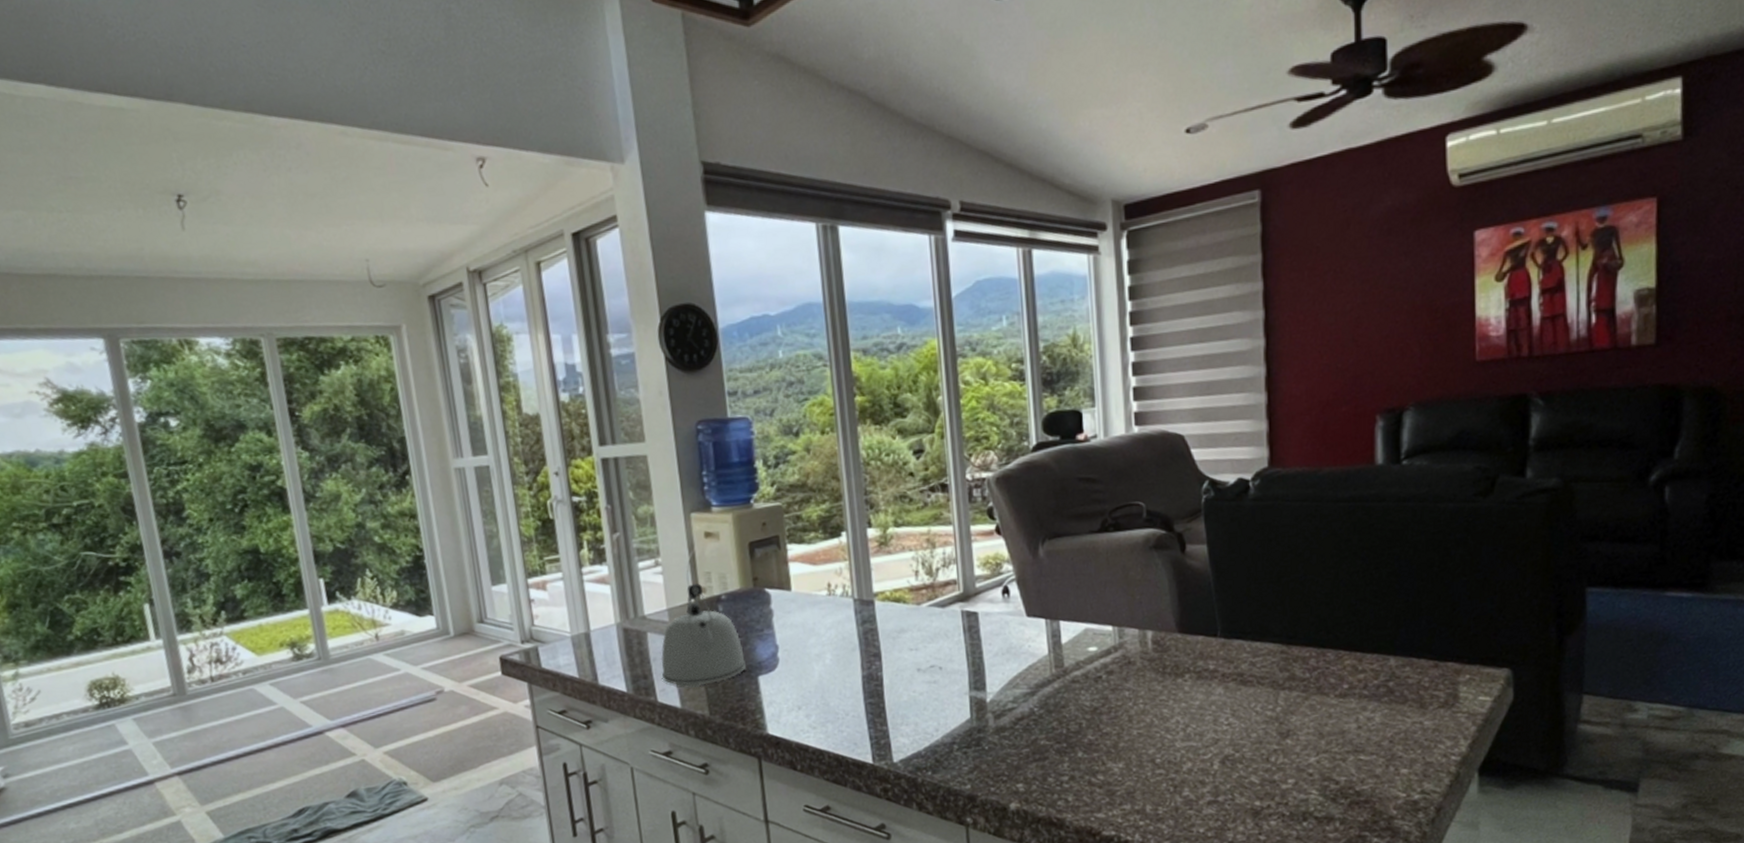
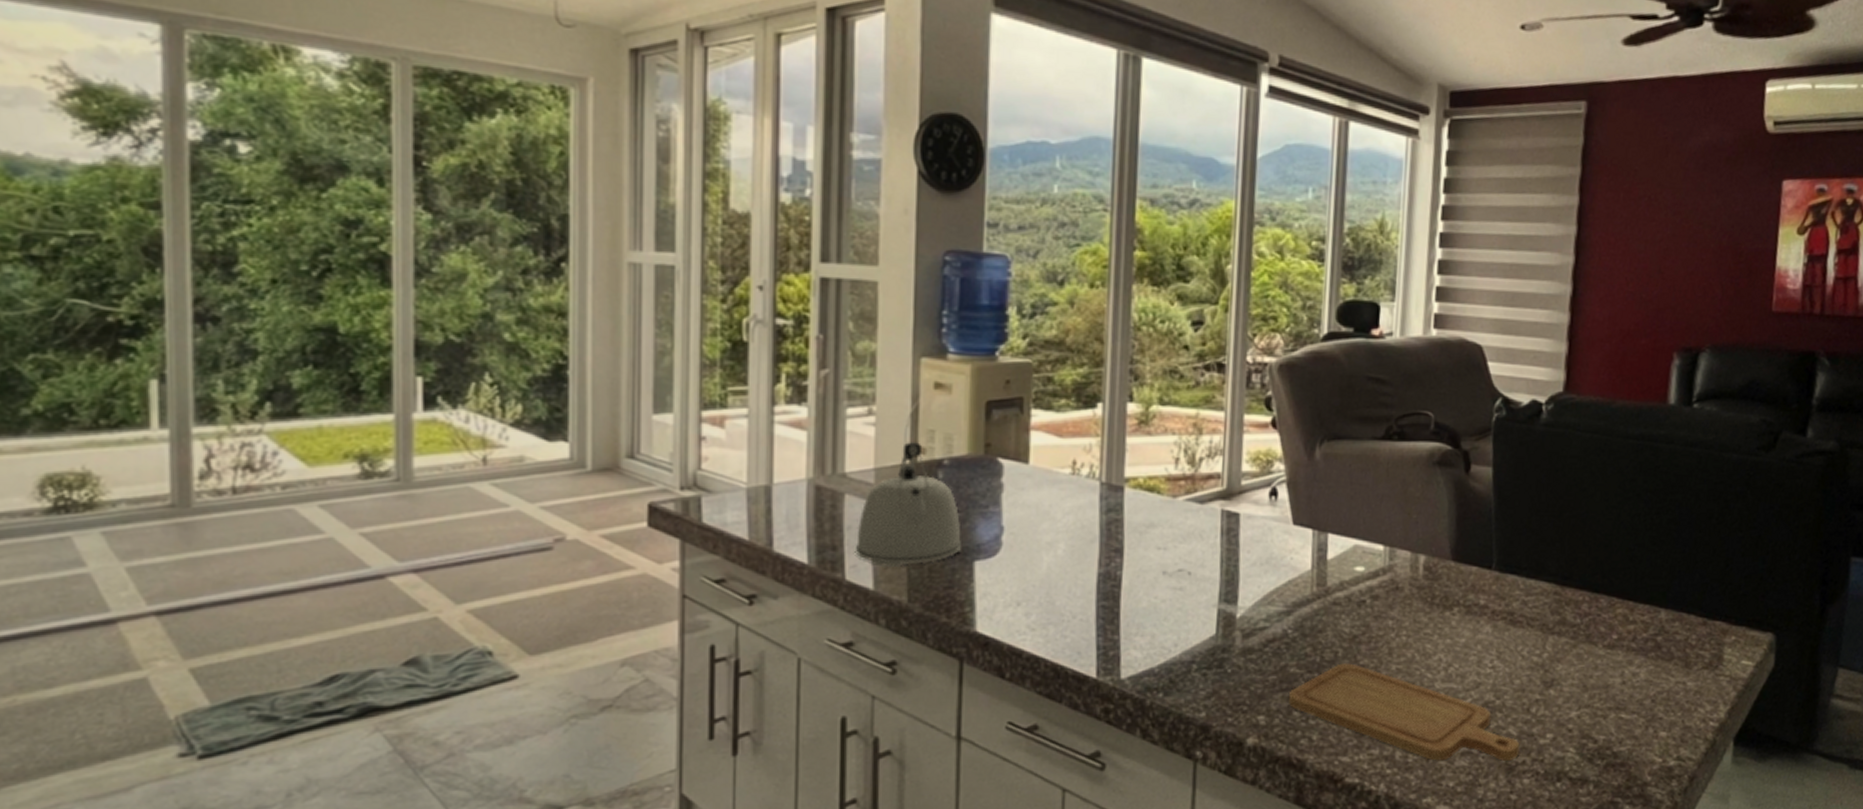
chopping board: none [1043,732,1264,811] -> present [1289,663,1521,762]

